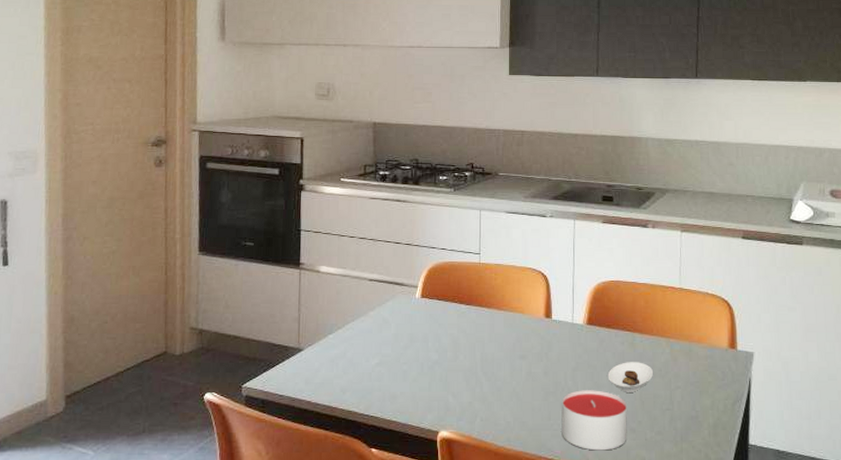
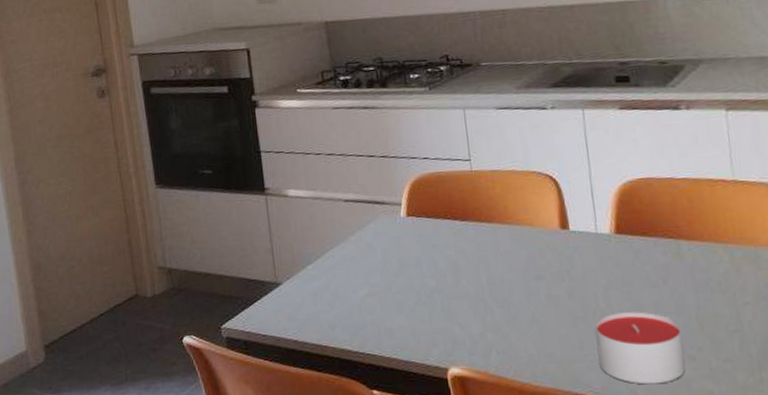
saucer: present [607,362,654,392] -> none [650,275,711,313]

